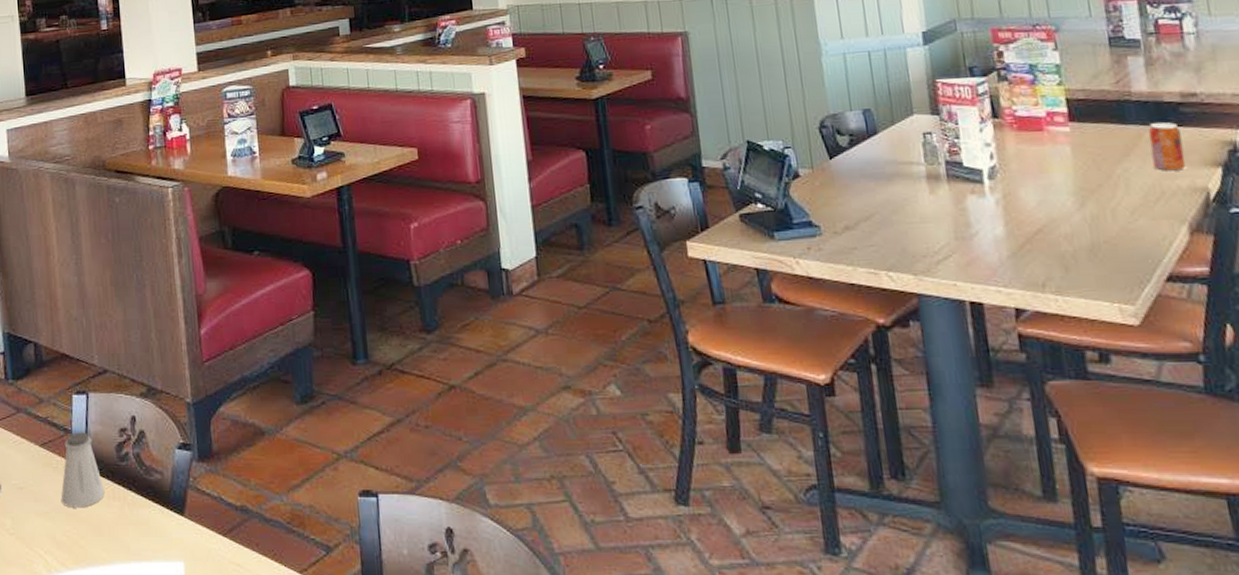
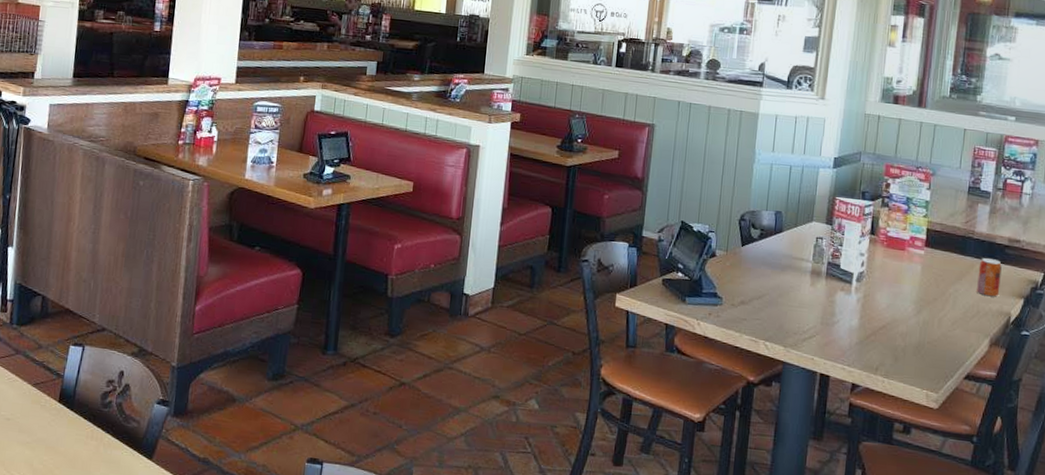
saltshaker: present [61,432,105,508] -> none [43,378,85,443]

